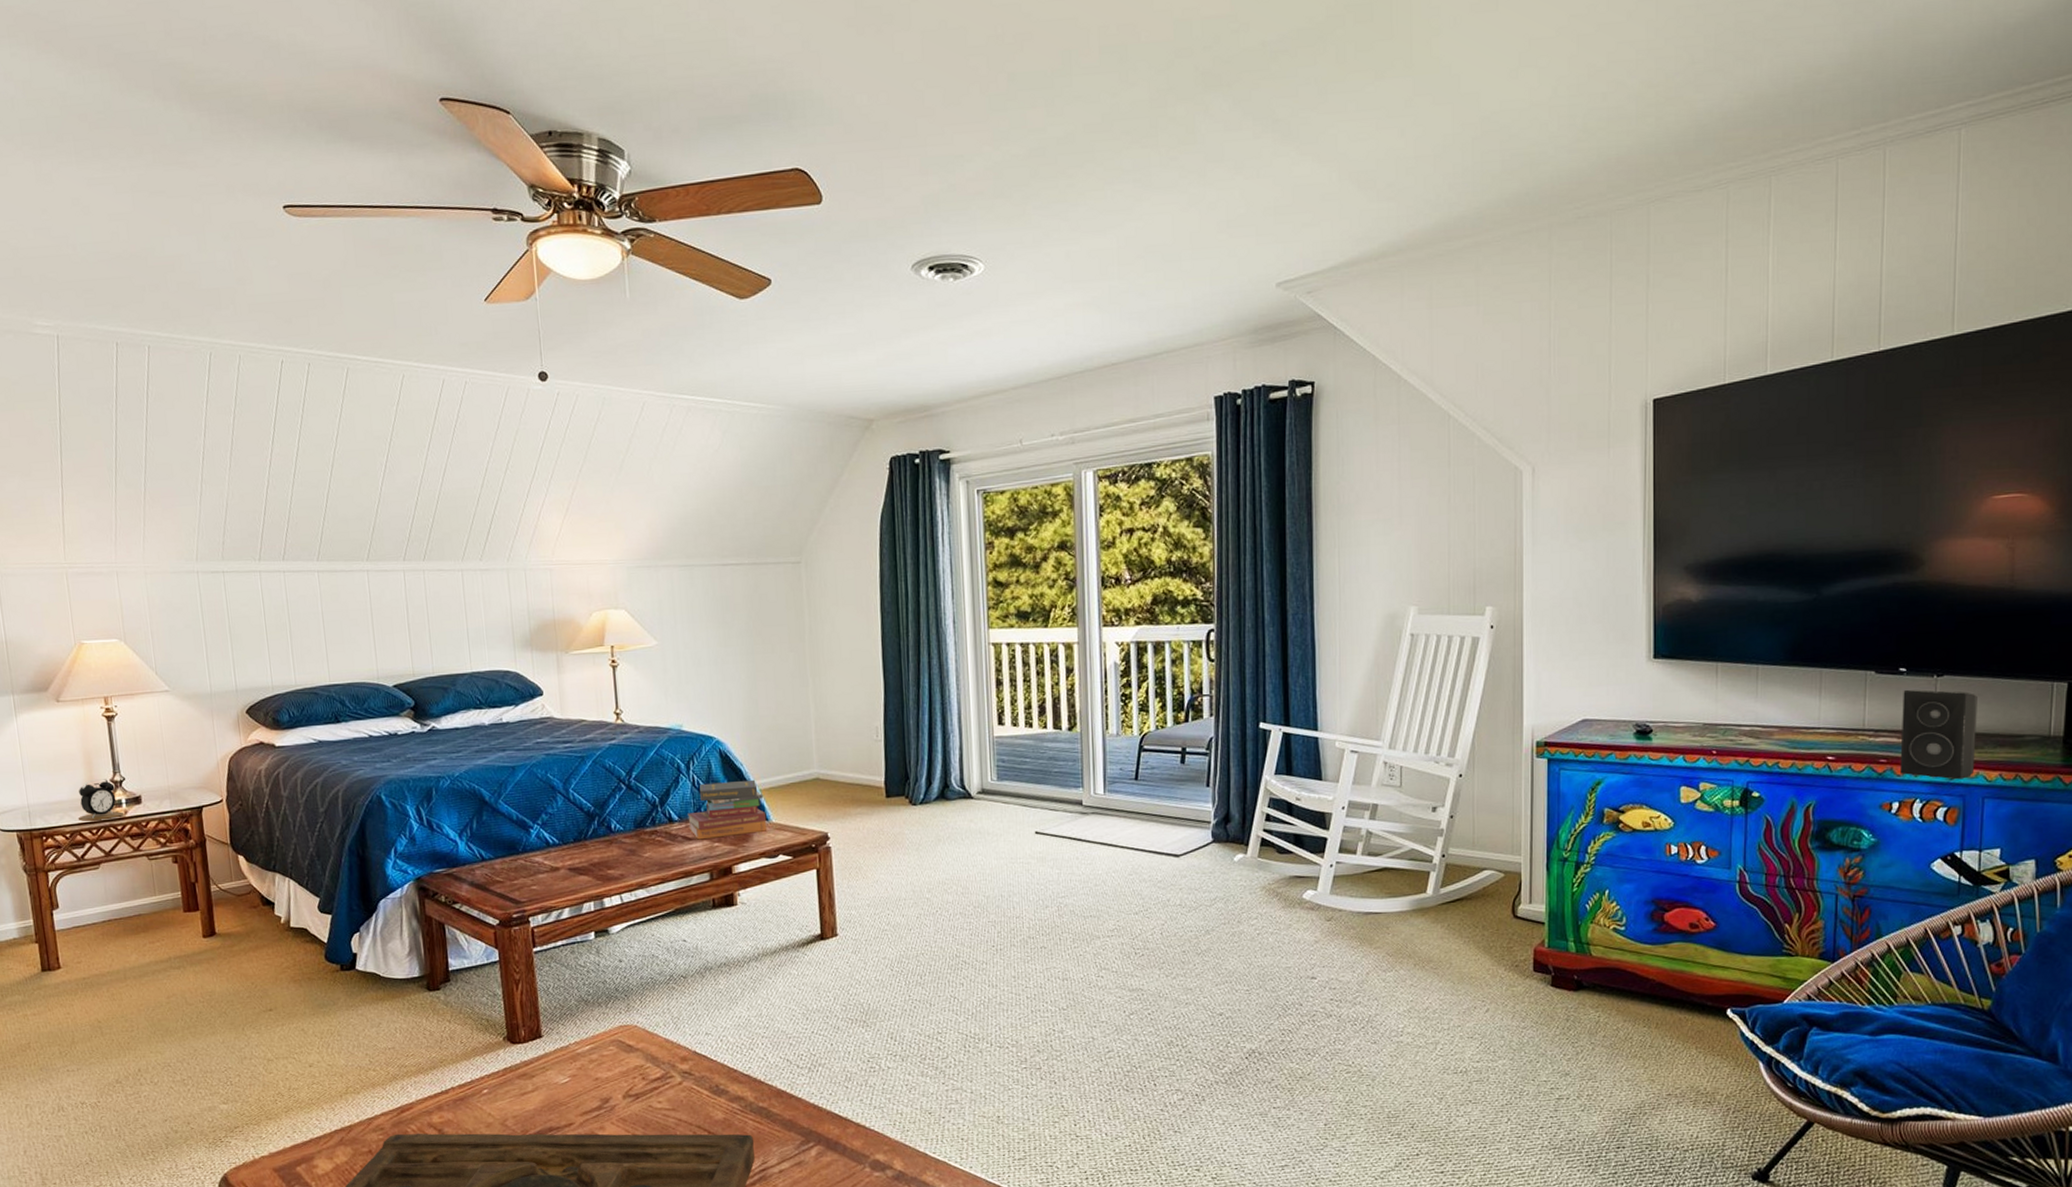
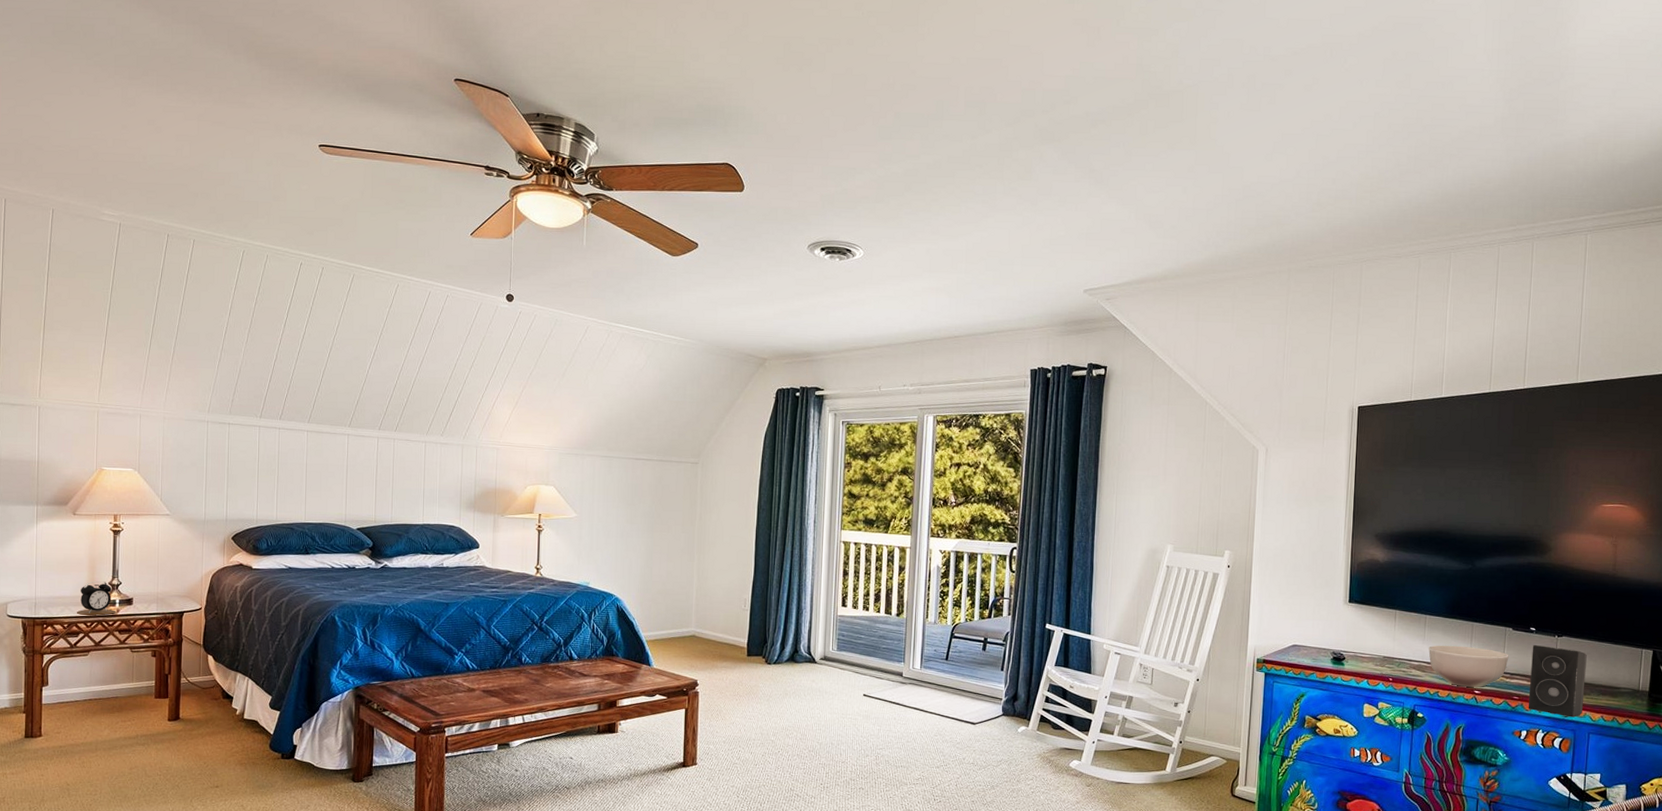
books: present [687,779,767,840] -> none [585,631,649,677]
bowl: none [1763,700,1872,754] -> present [1428,645,1509,688]

